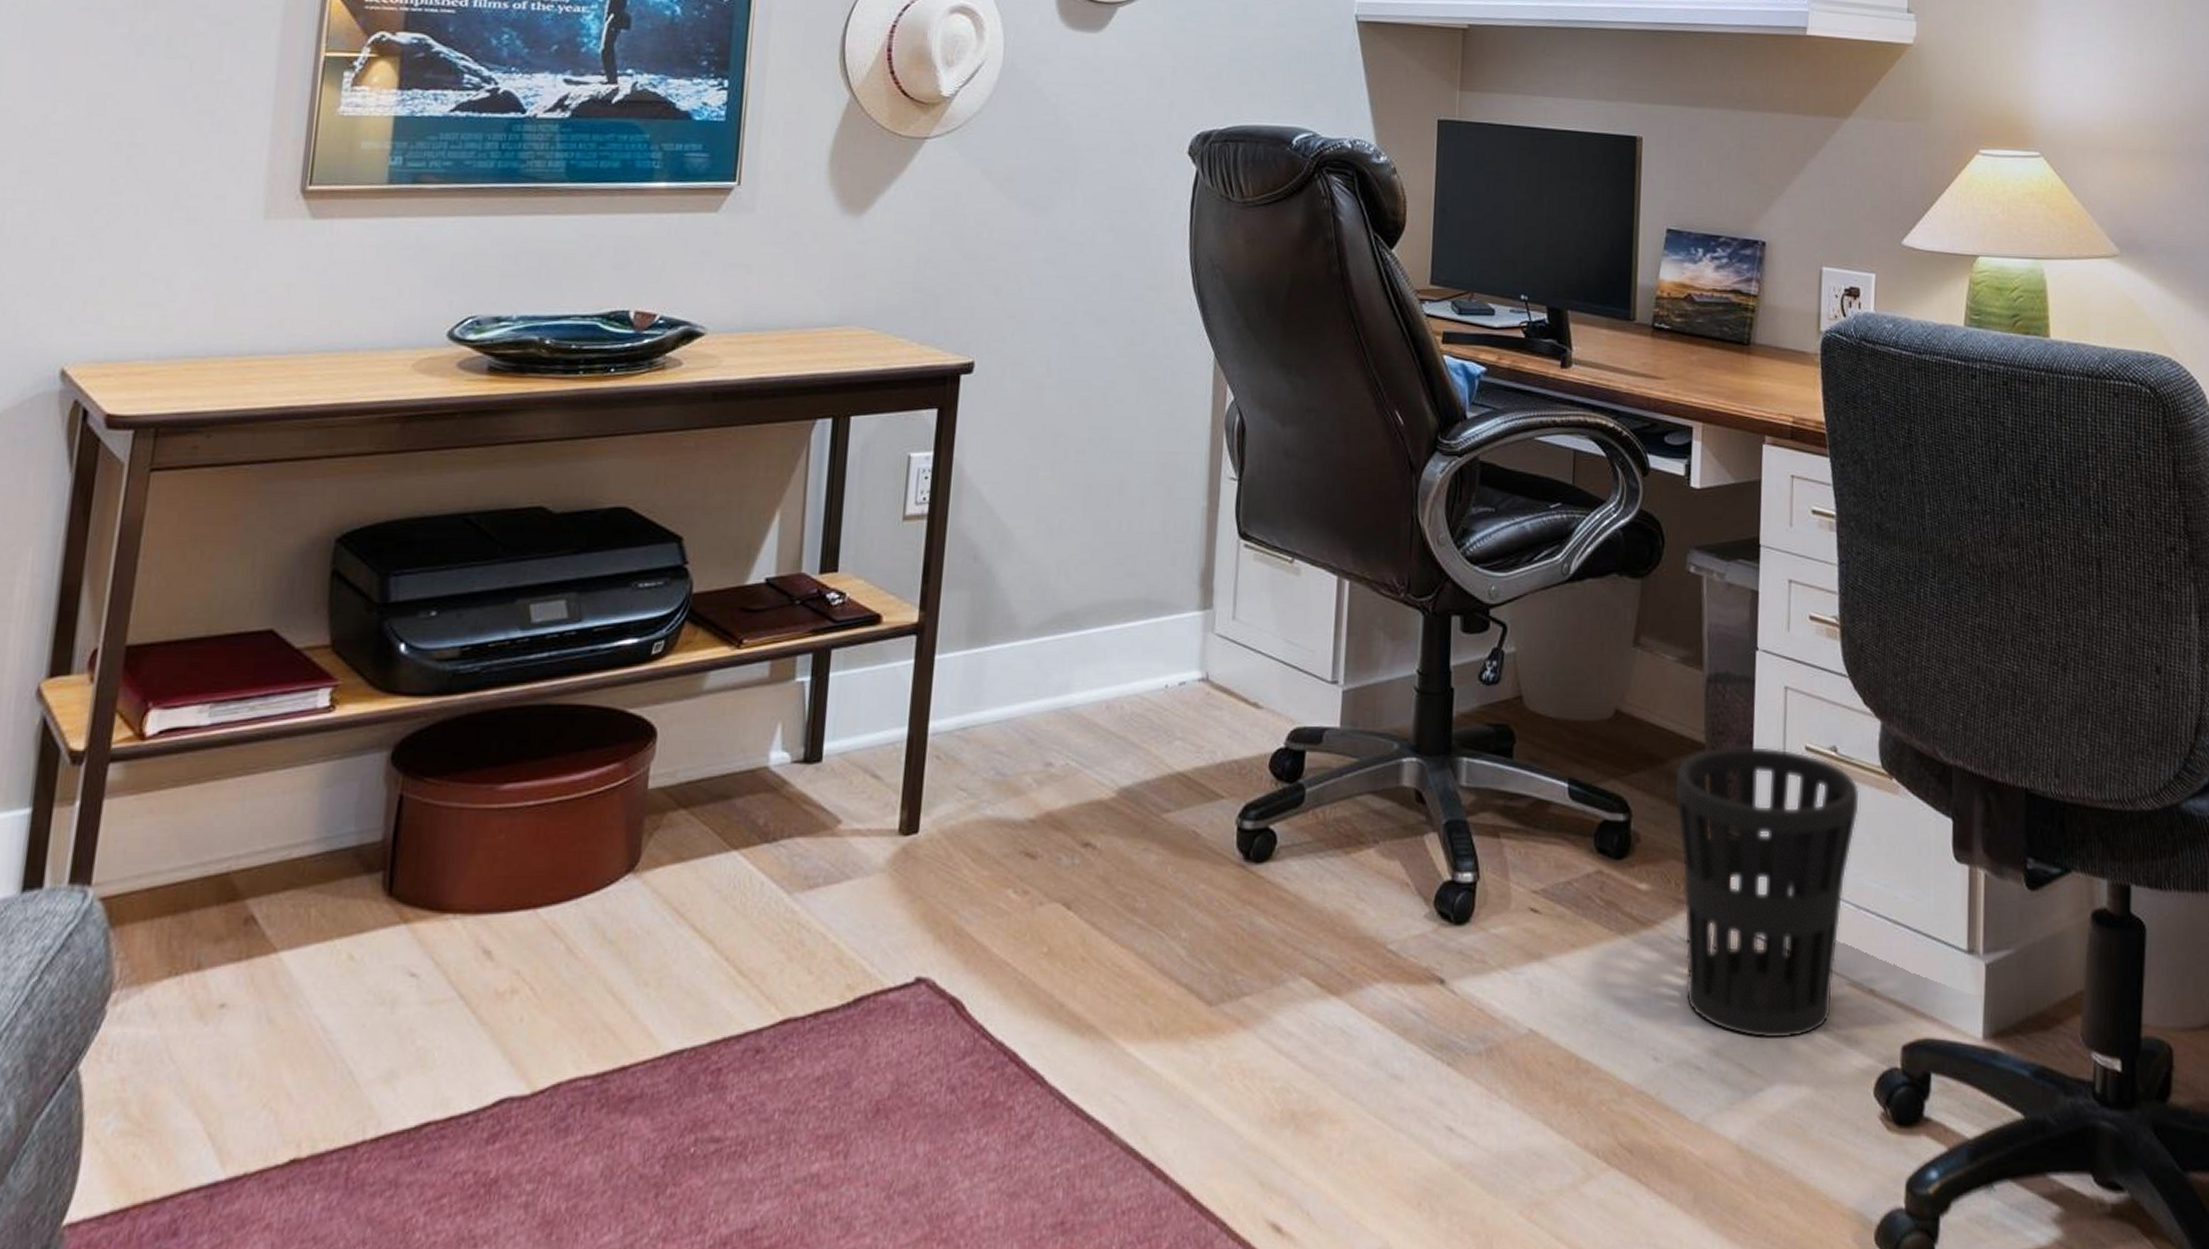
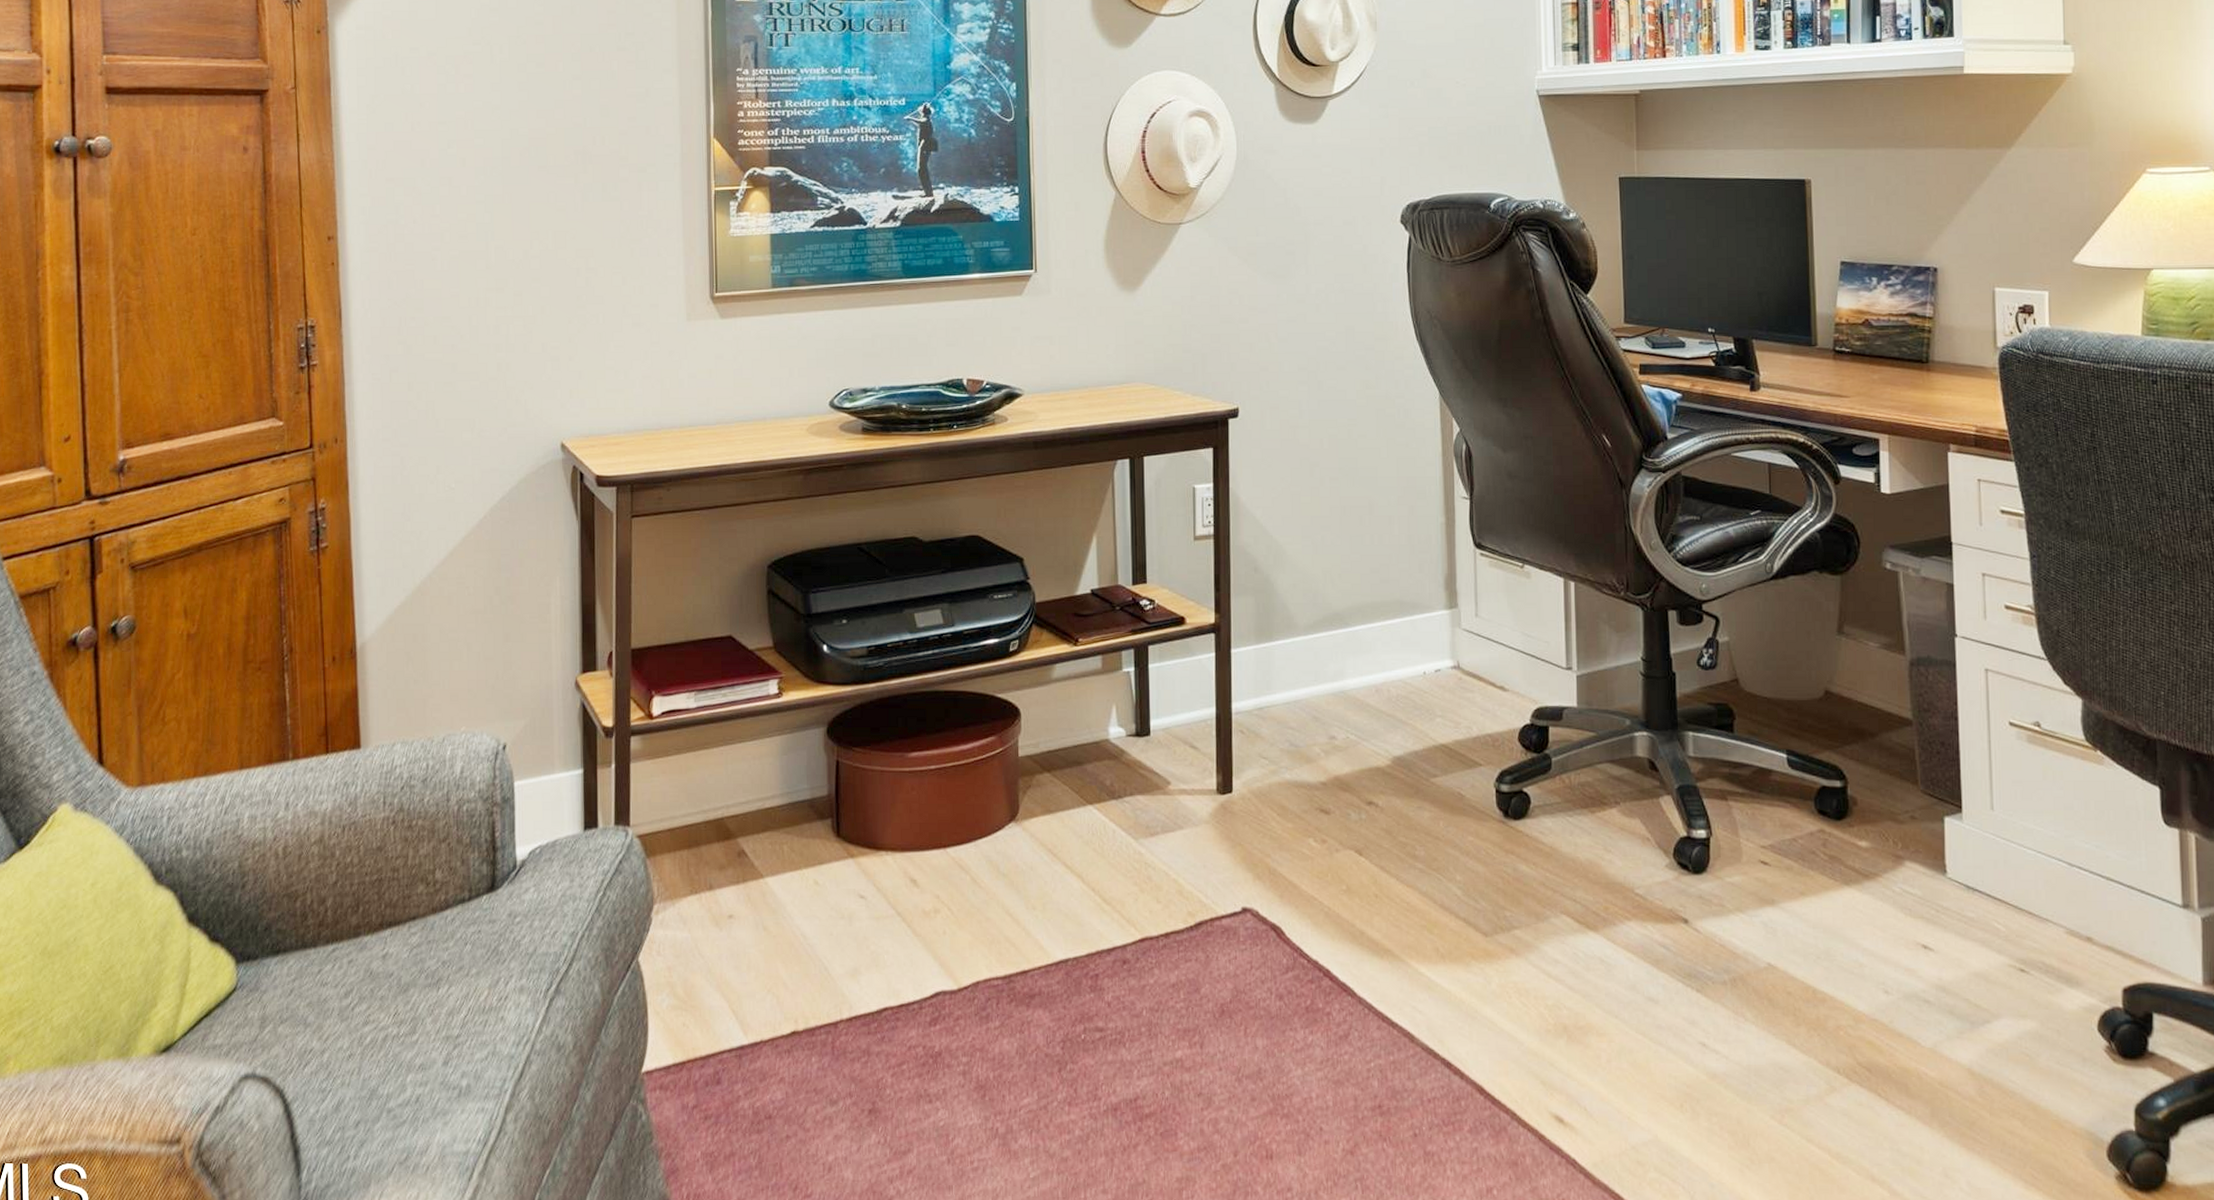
wastebasket: present [1674,746,1860,1040] -> none [1885,721,2066,979]

